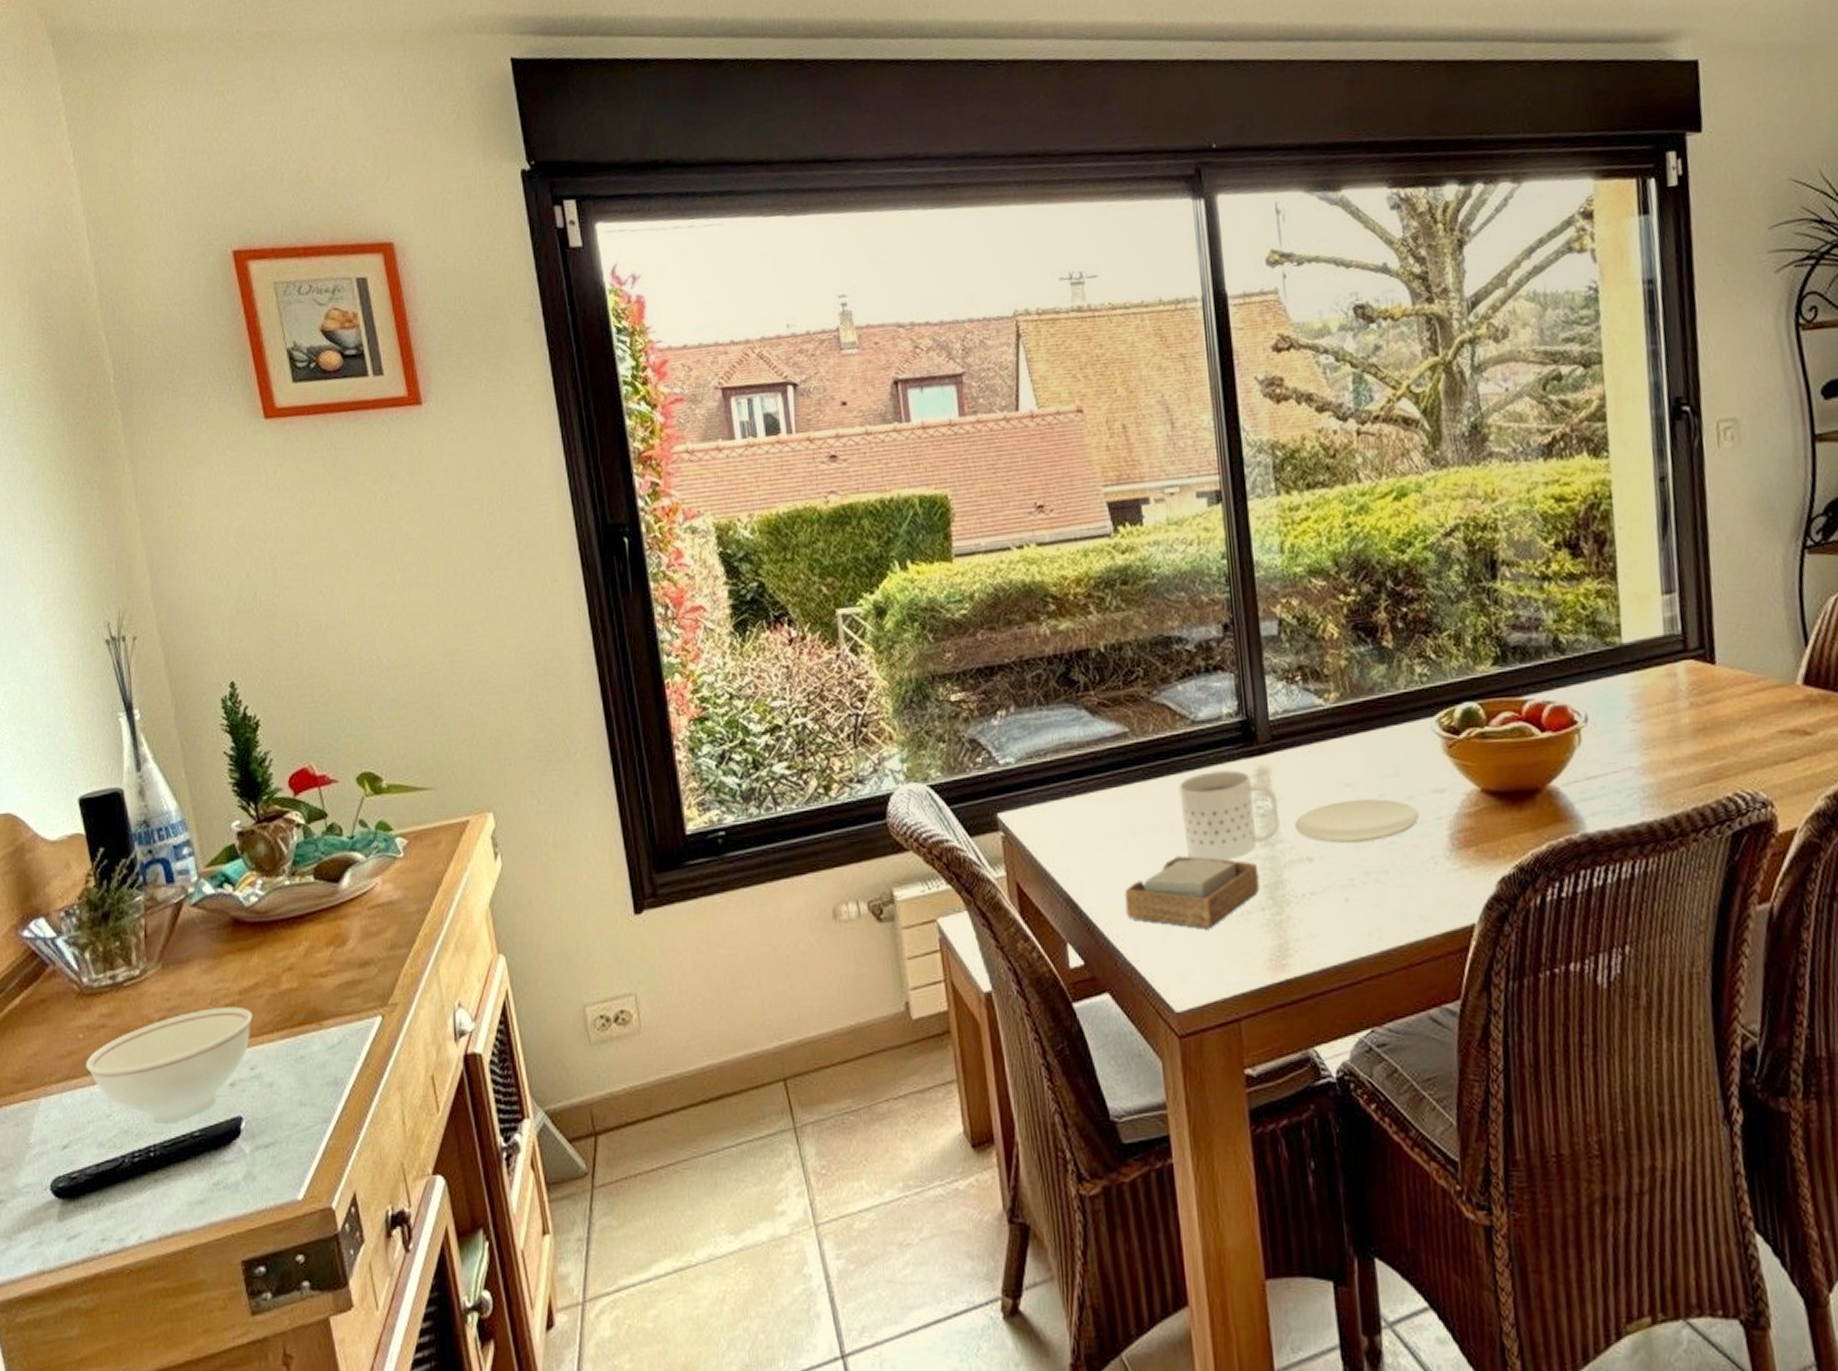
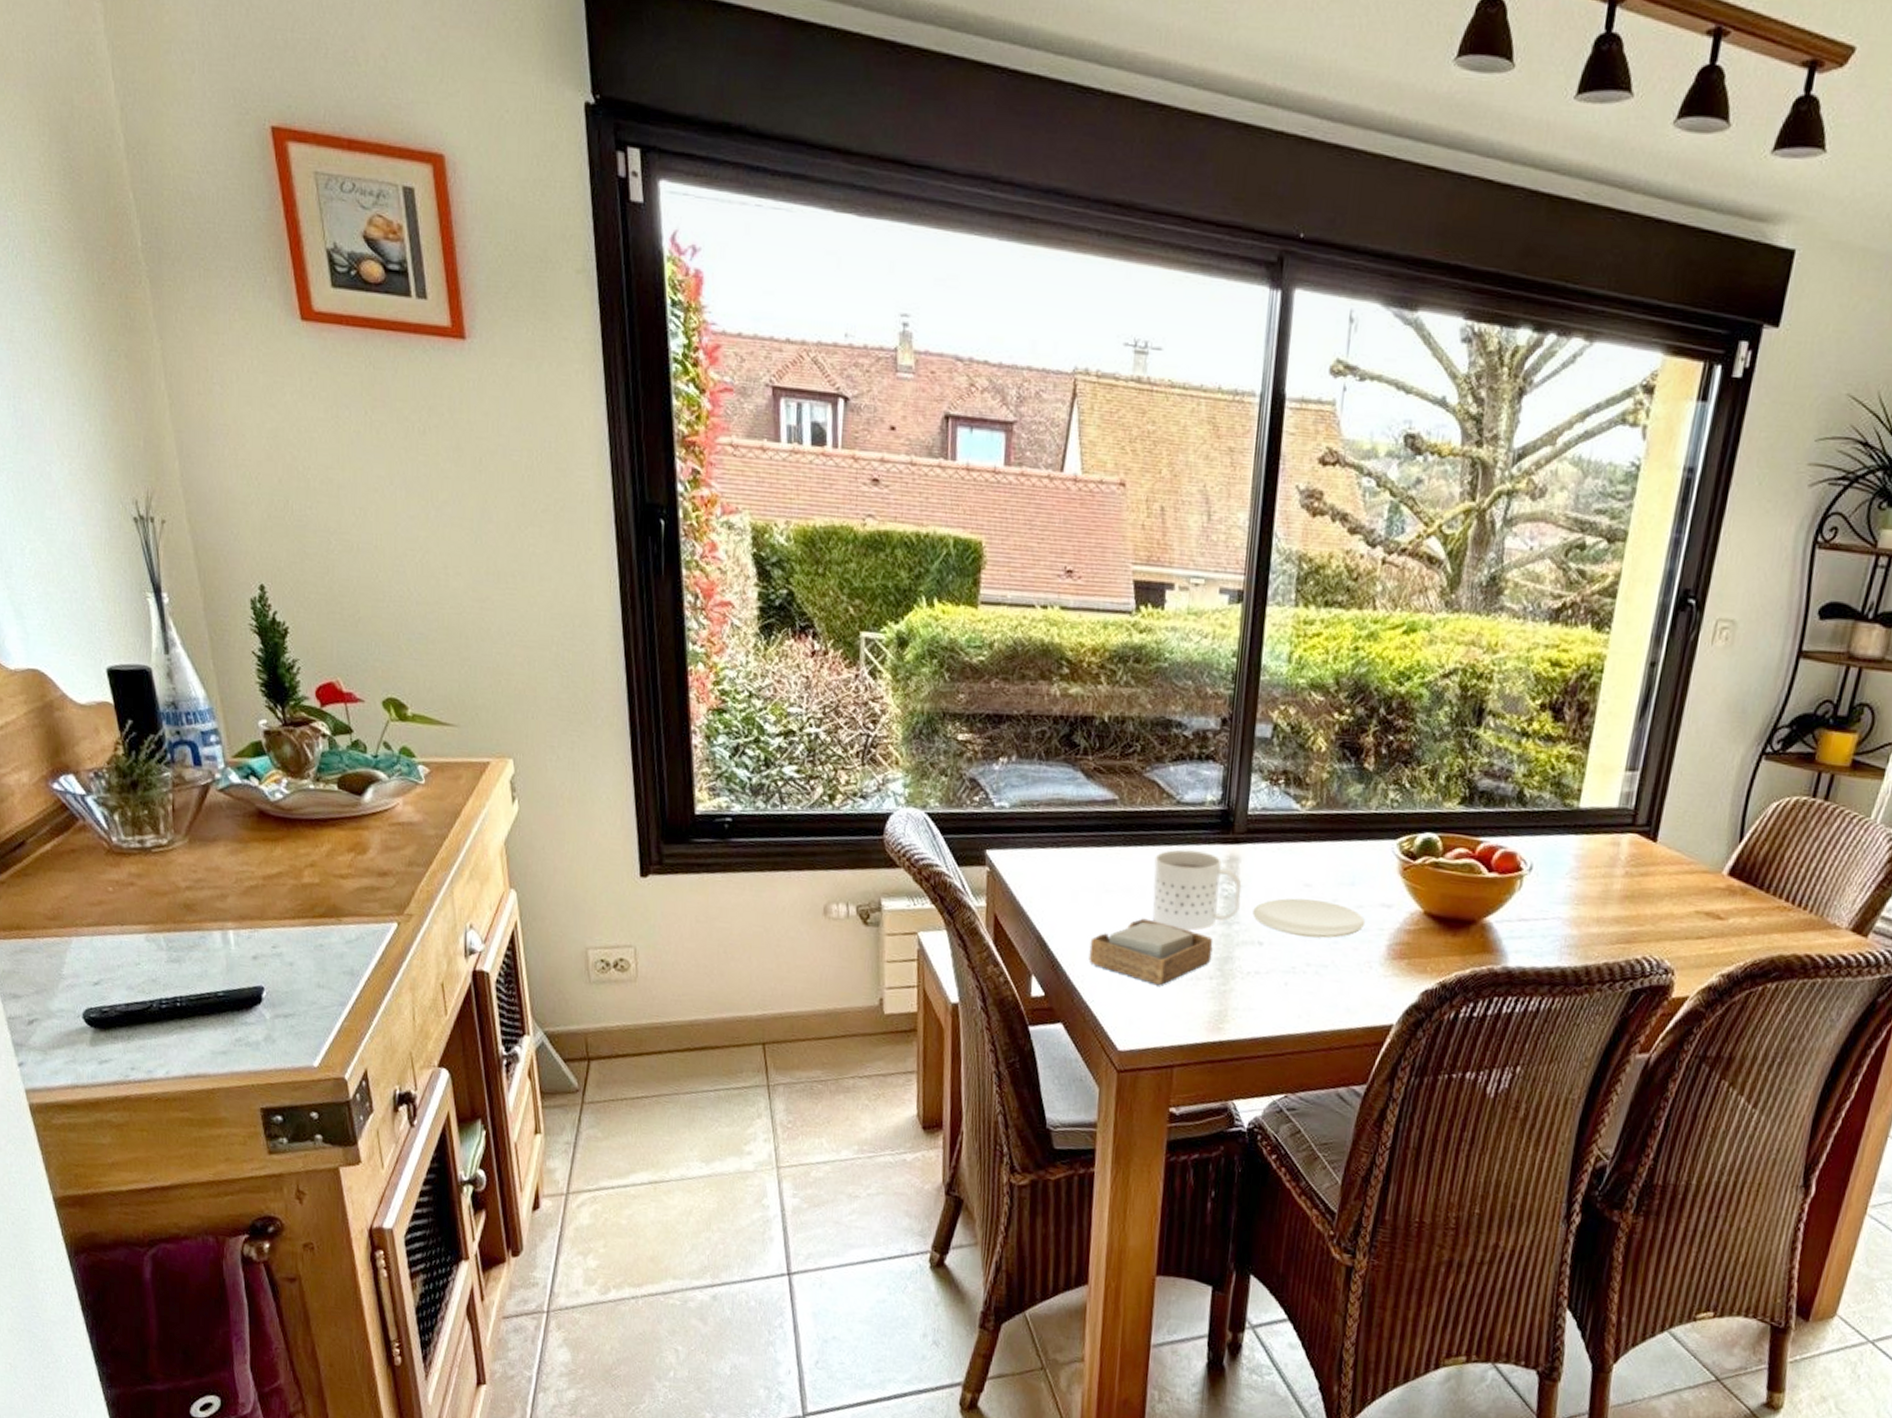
bowl: present [85,1006,253,1123] -> none [115,886,275,981]

